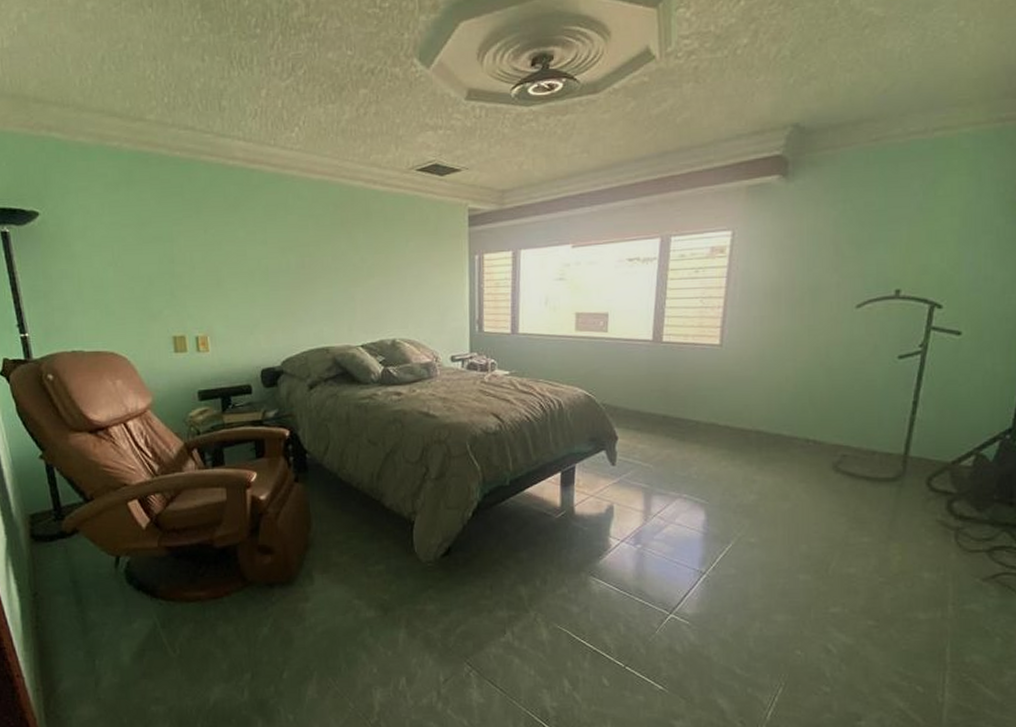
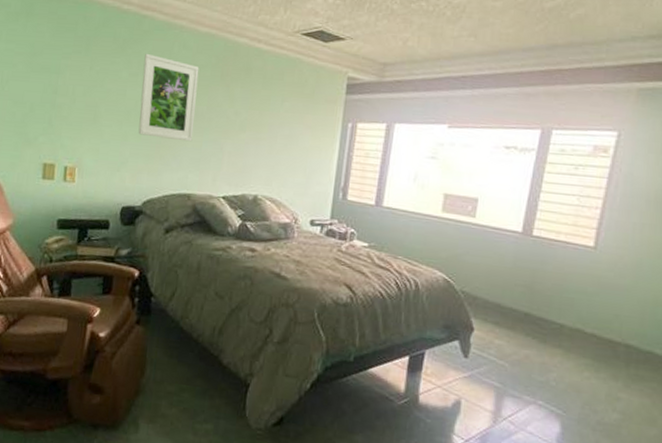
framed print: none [259,209,322,295] -> present [138,53,200,142]

